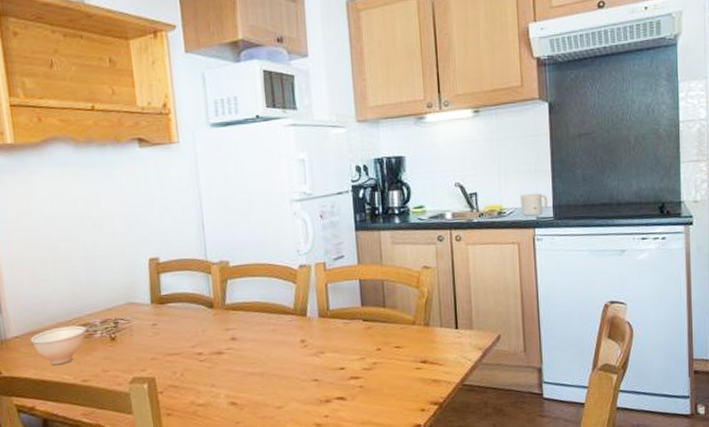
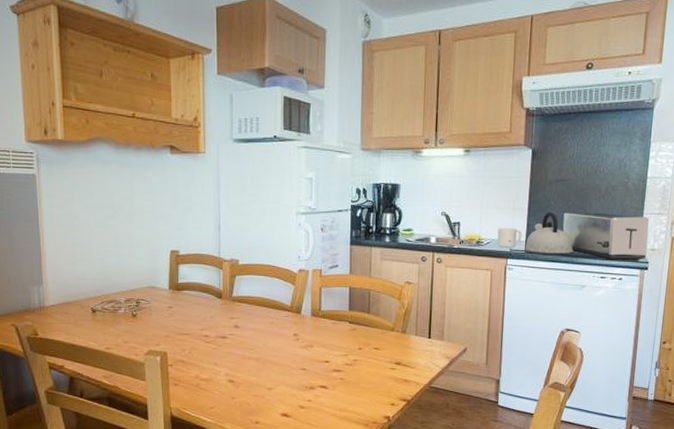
bowl: present [30,325,87,366] -> none [64,301,113,333]
kettle: none [553,171,608,219] -> present [525,212,573,255]
toaster: none [592,165,689,217] -> present [562,211,649,260]

